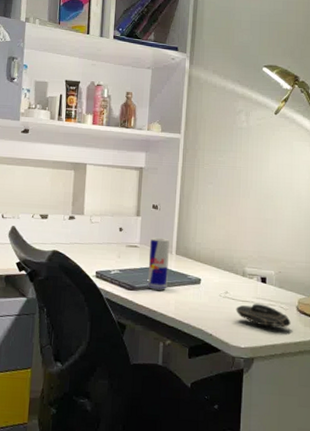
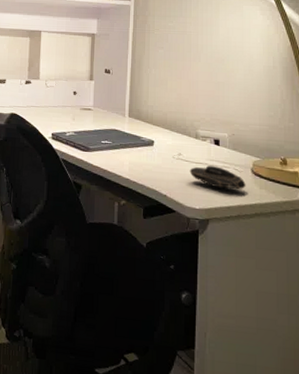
beverage can: present [147,237,169,290] -> none [101,100,122,152]

